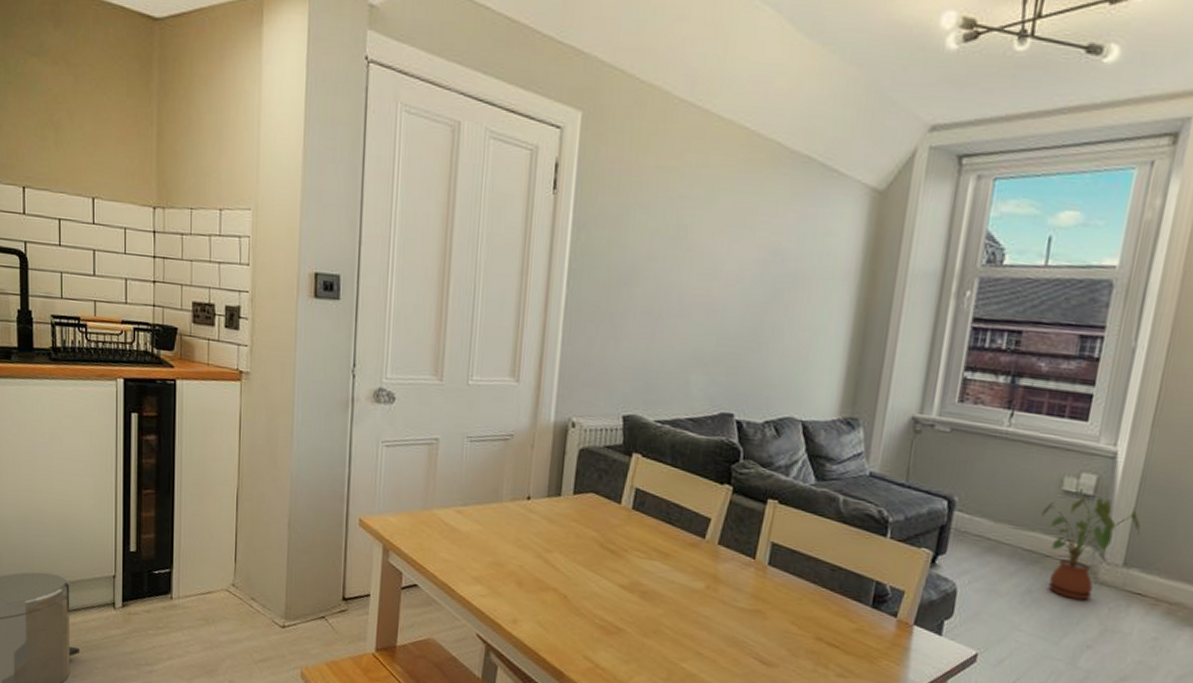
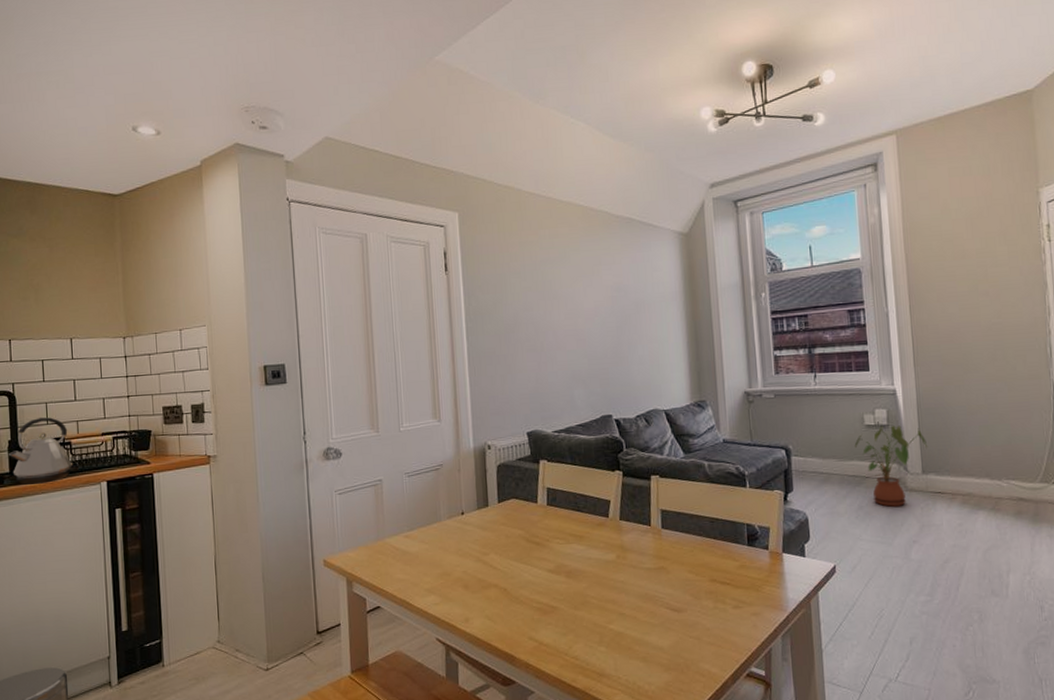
kettle: none [17,288,88,368] -> present [8,417,73,485]

